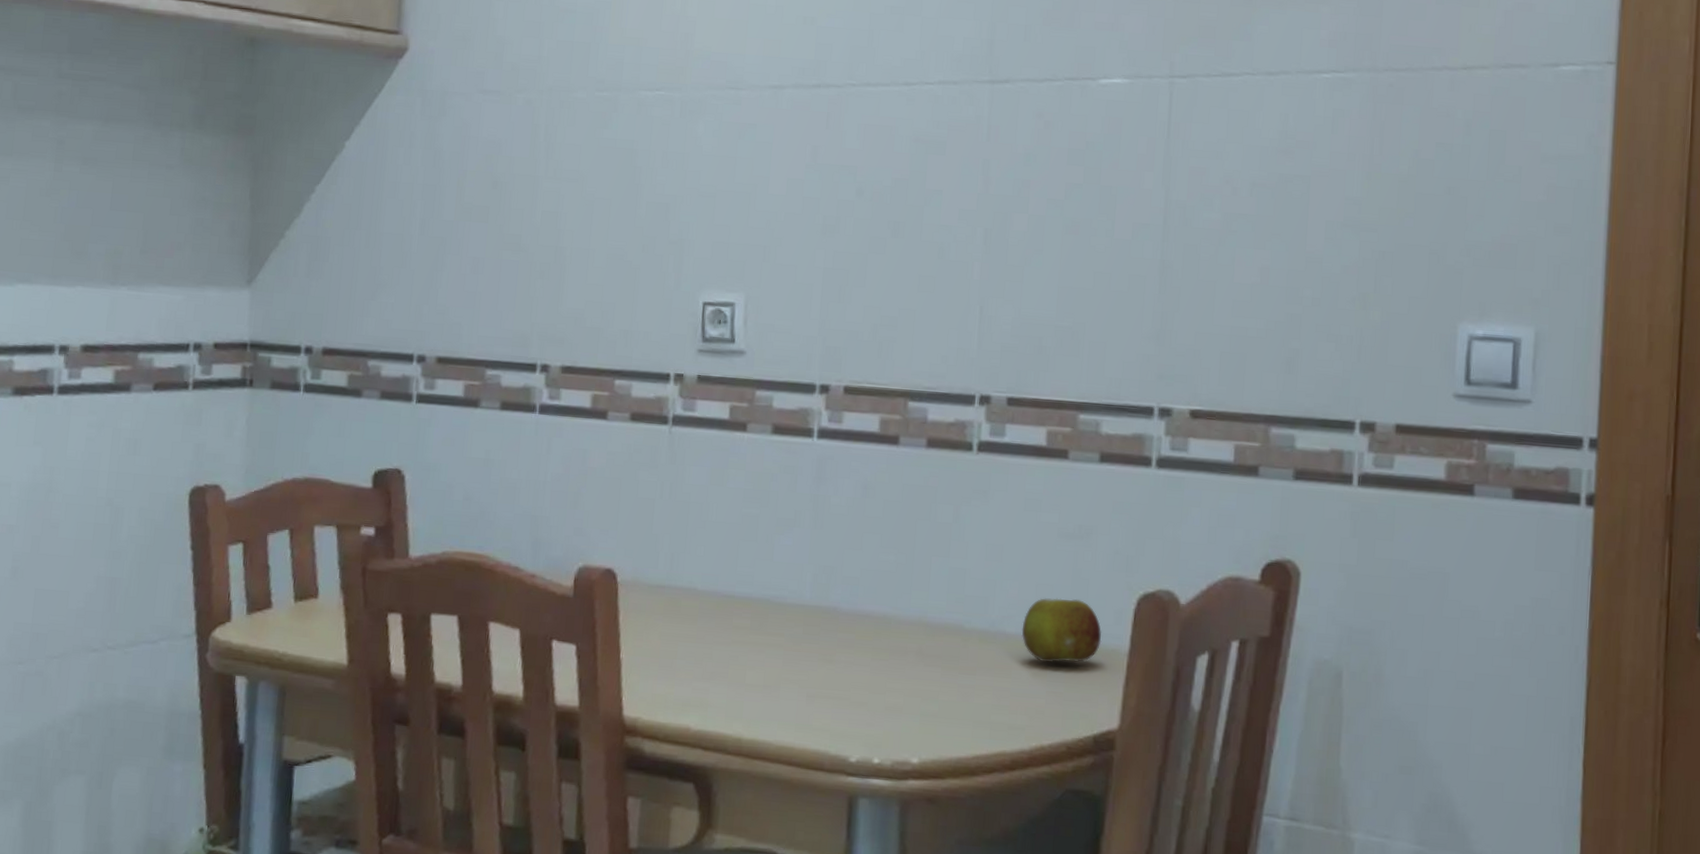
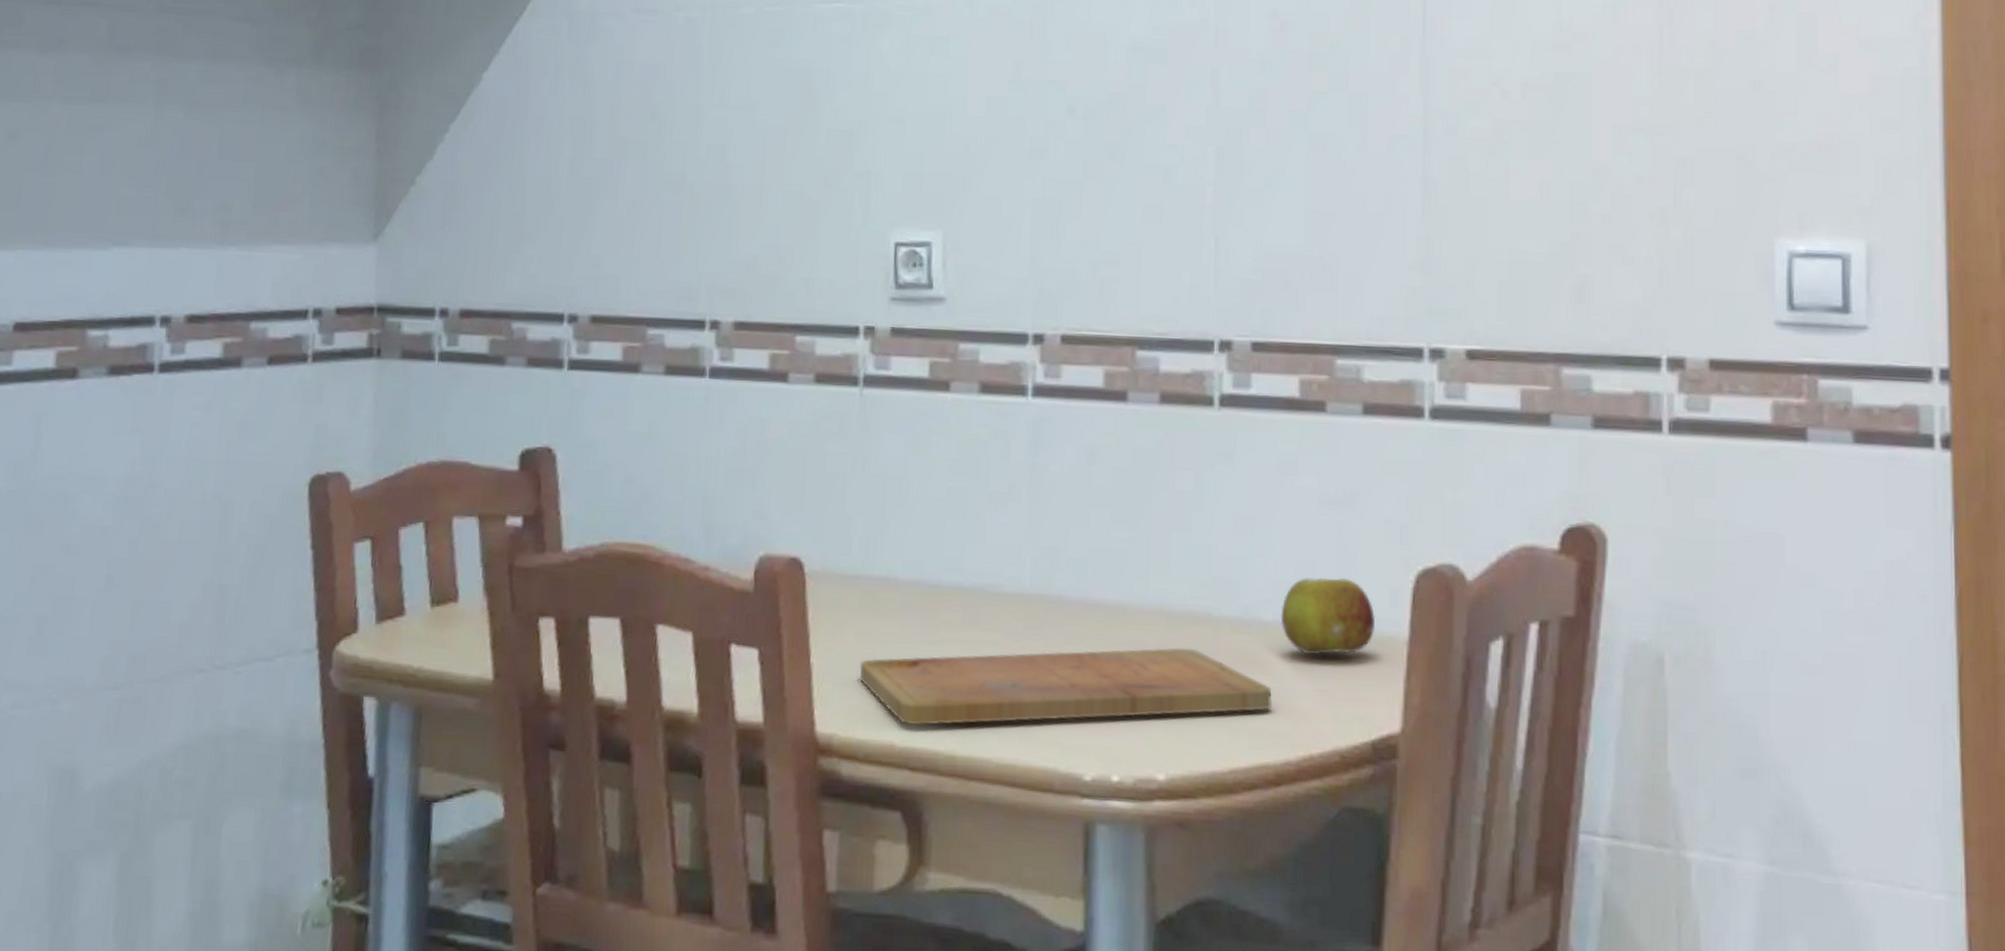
cutting board: none [662,653,1012,713] -> present [859,648,1272,725]

